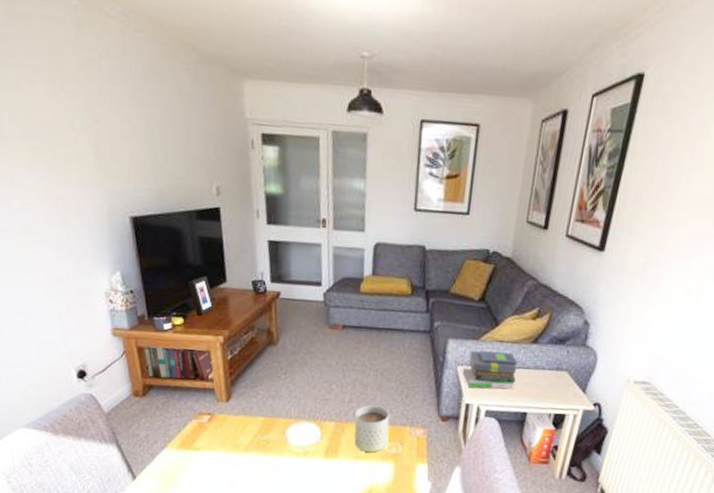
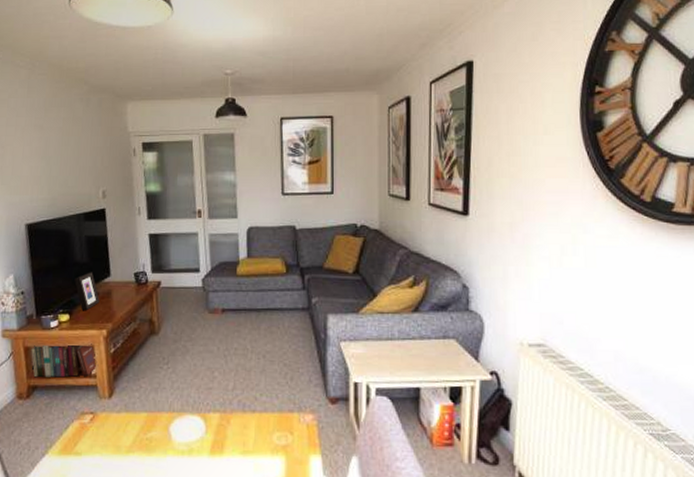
mug: present [354,405,390,453] -> none [240,391,277,446]
books: present [462,351,518,390] -> none [346,323,402,365]

